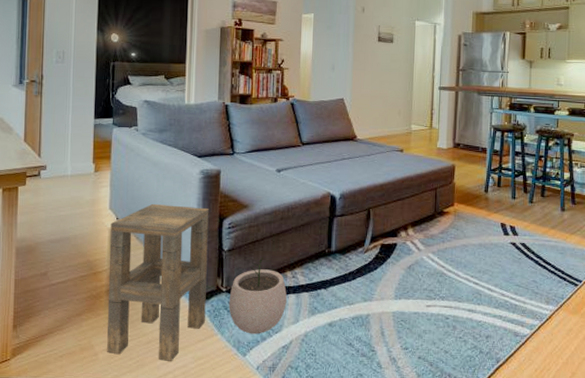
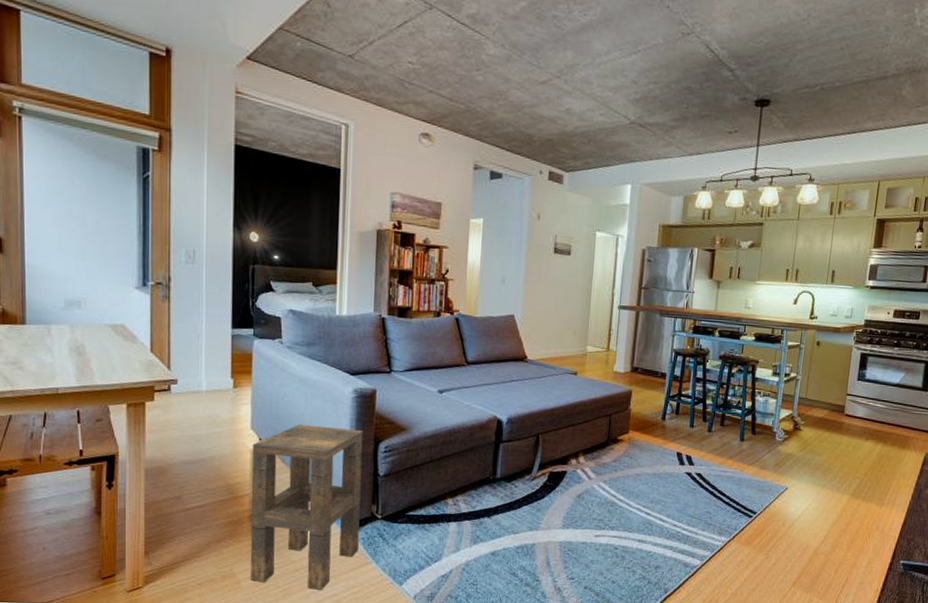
plant pot: present [229,258,287,334] -> none [384,484,447,563]

